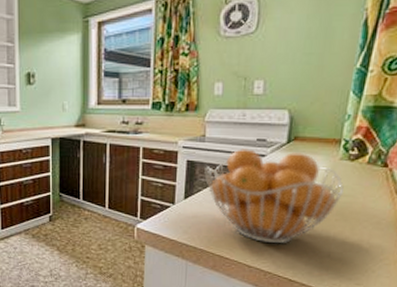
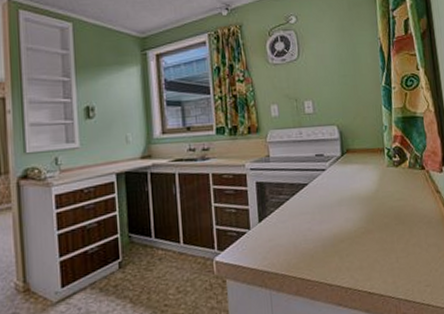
fruit basket: present [204,149,344,244] -> none [273,164,396,257]

